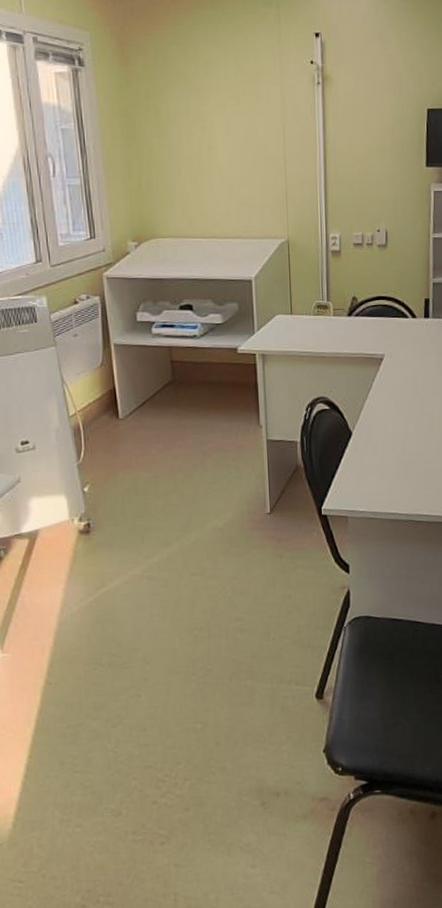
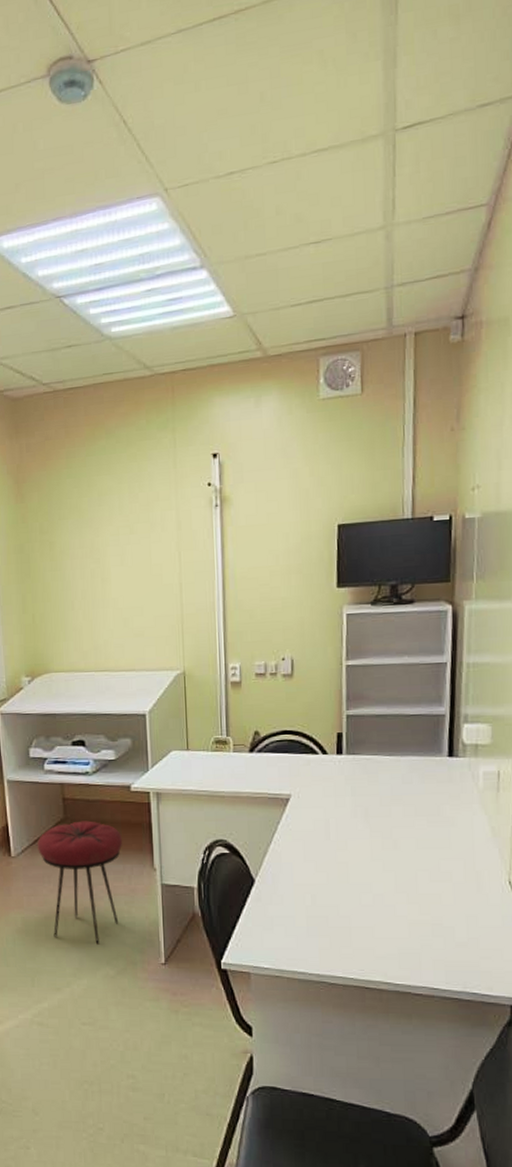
stool: none [146,382,230,499] -> present [37,820,123,945]

